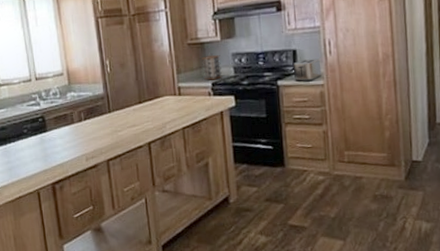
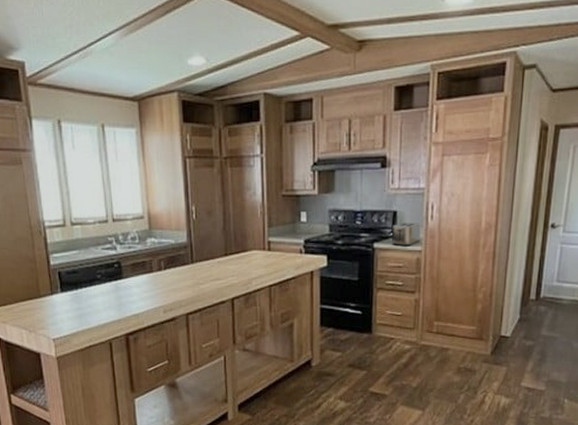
spice rack: present [201,52,223,80] -> none [296,207,317,237]

